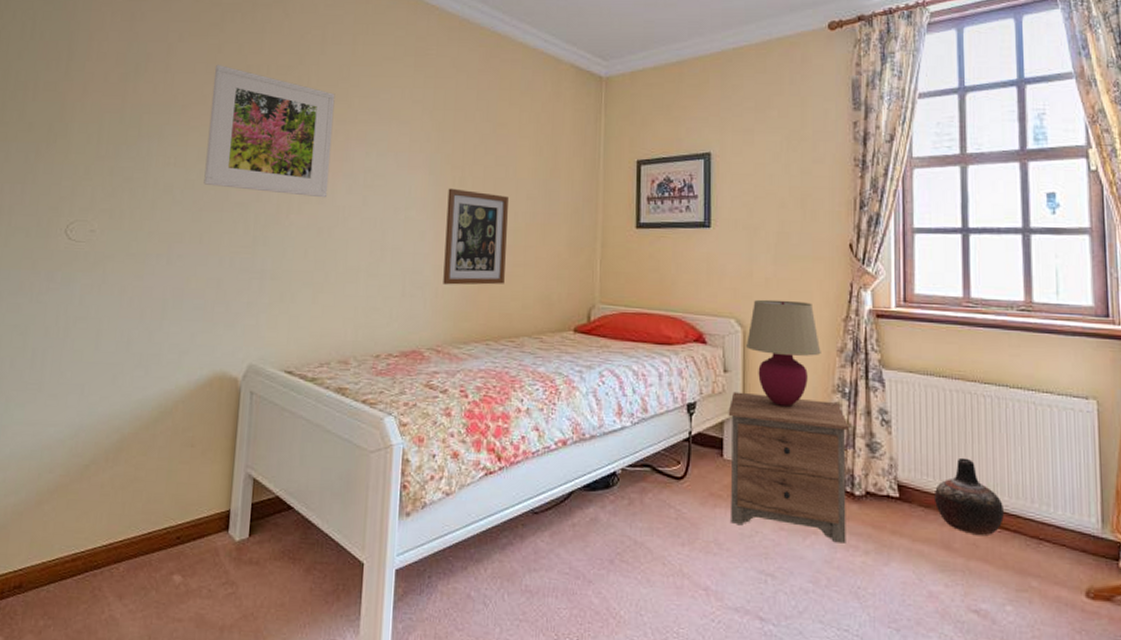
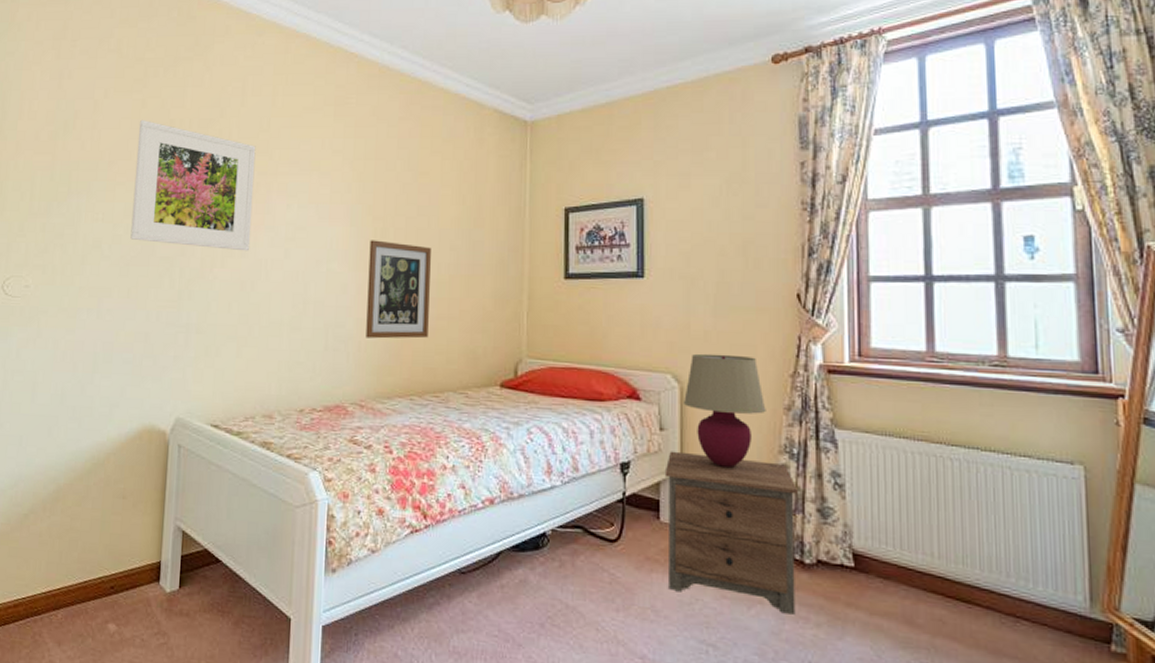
vase: present [933,457,1004,536] -> none [893,525,975,612]

